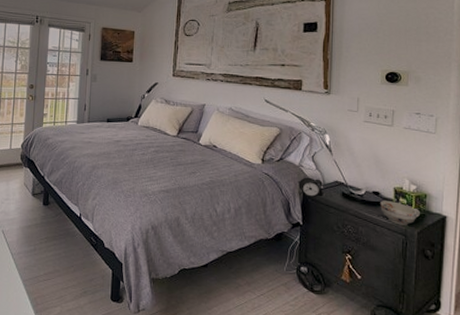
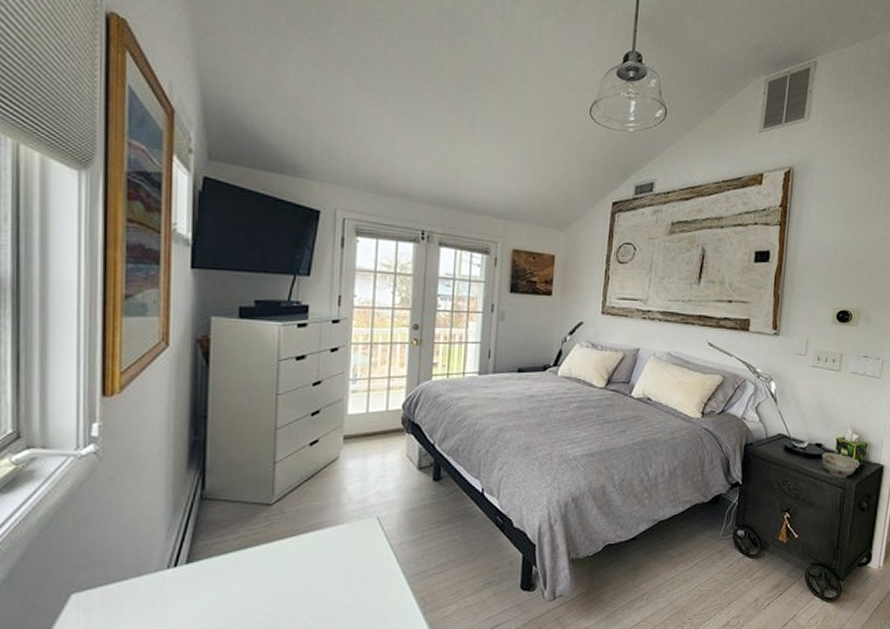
alarm clock: present [297,177,325,198] -> none [739,431,767,454]

